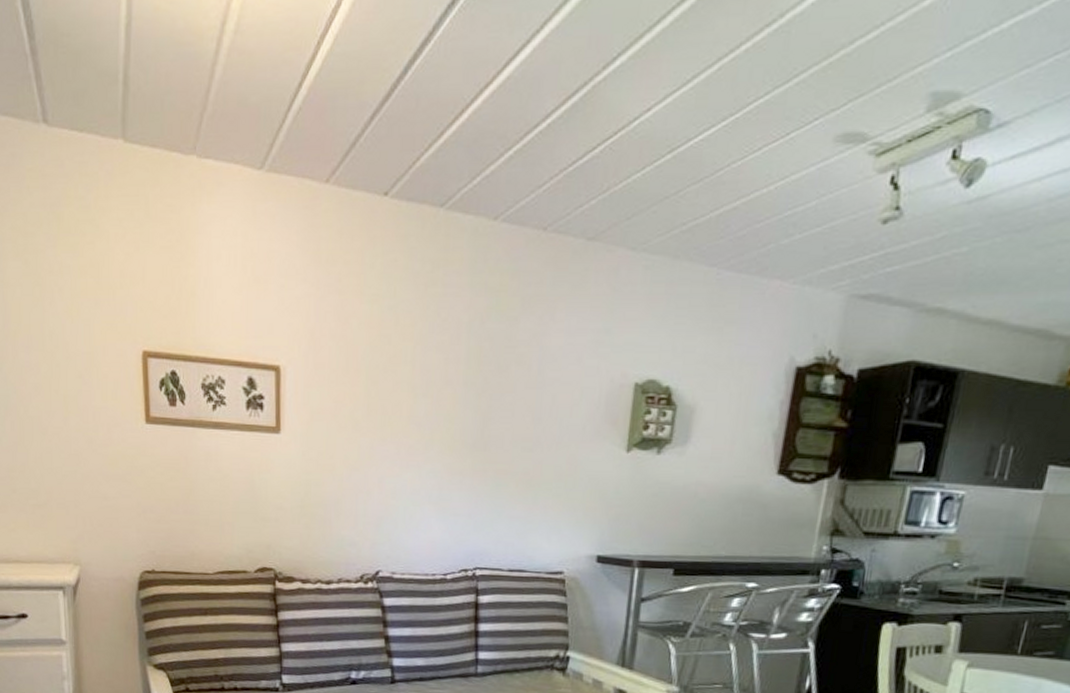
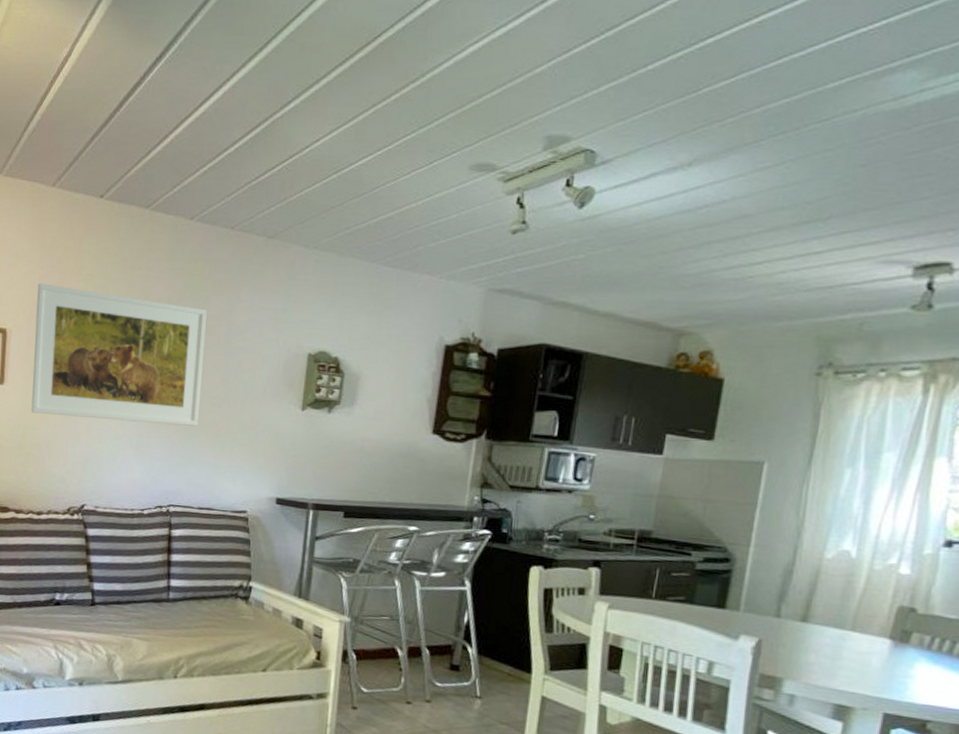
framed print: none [313,308,515,475] -> present [31,283,207,426]

